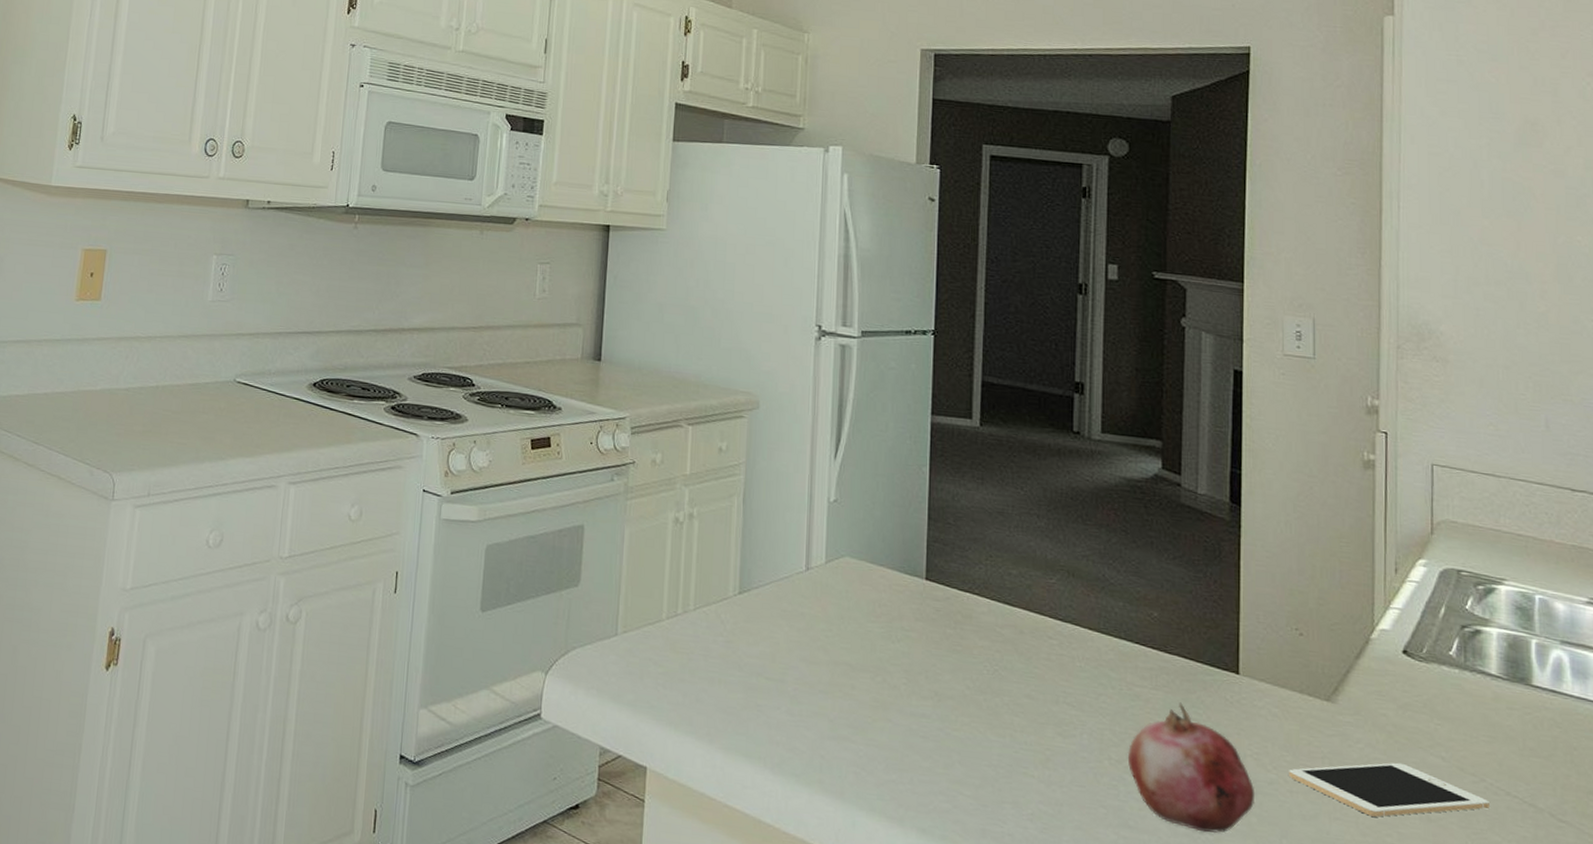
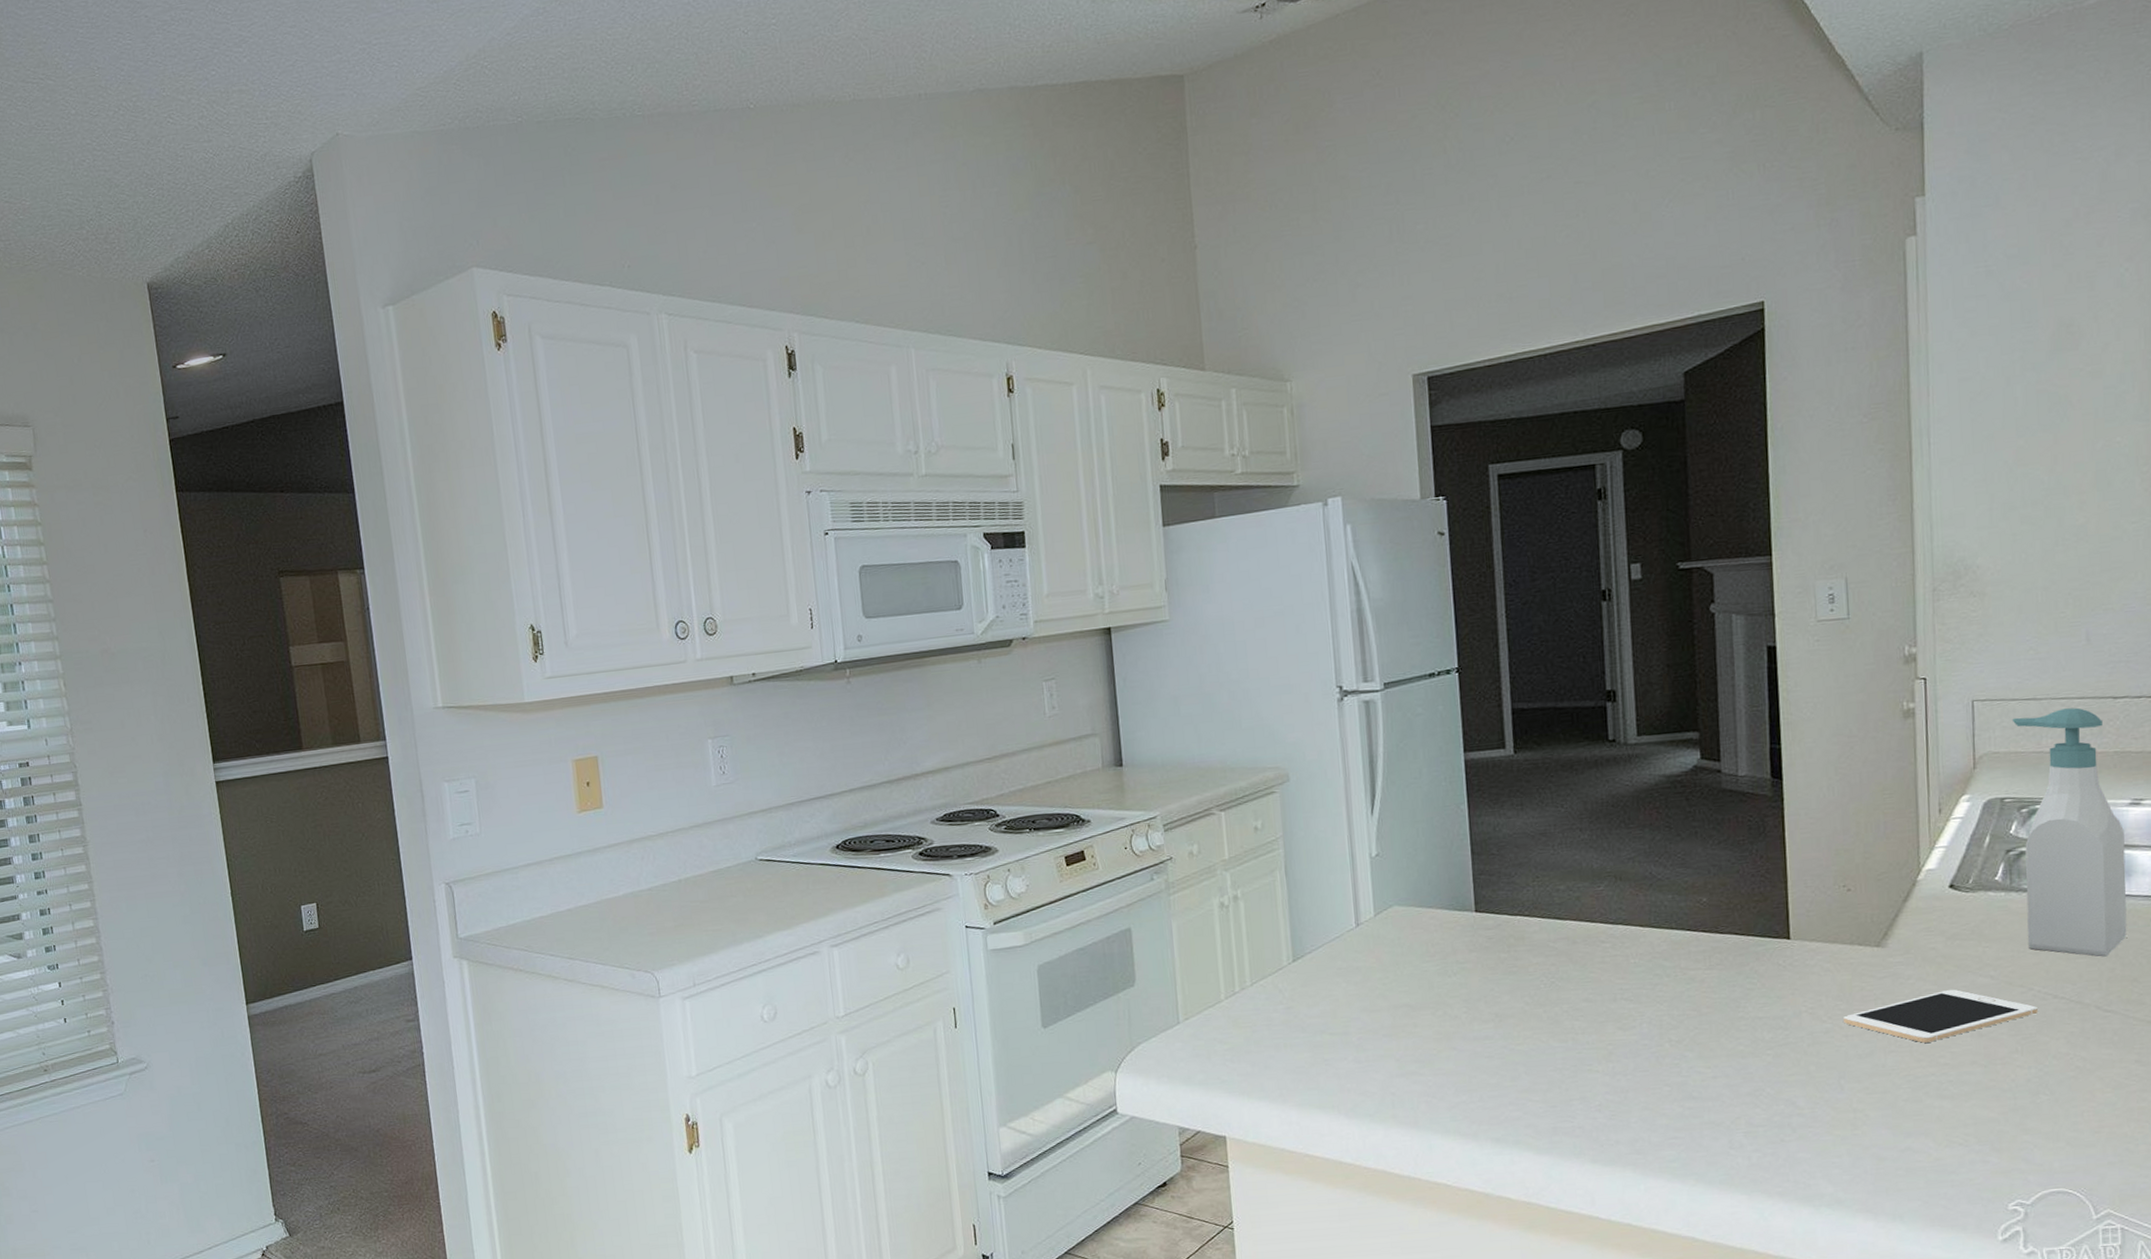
fruit: present [1127,702,1255,834] -> none [1686,976,1812,1089]
soap bottle: none [1470,490,1583,761] -> present [2012,707,2127,957]

